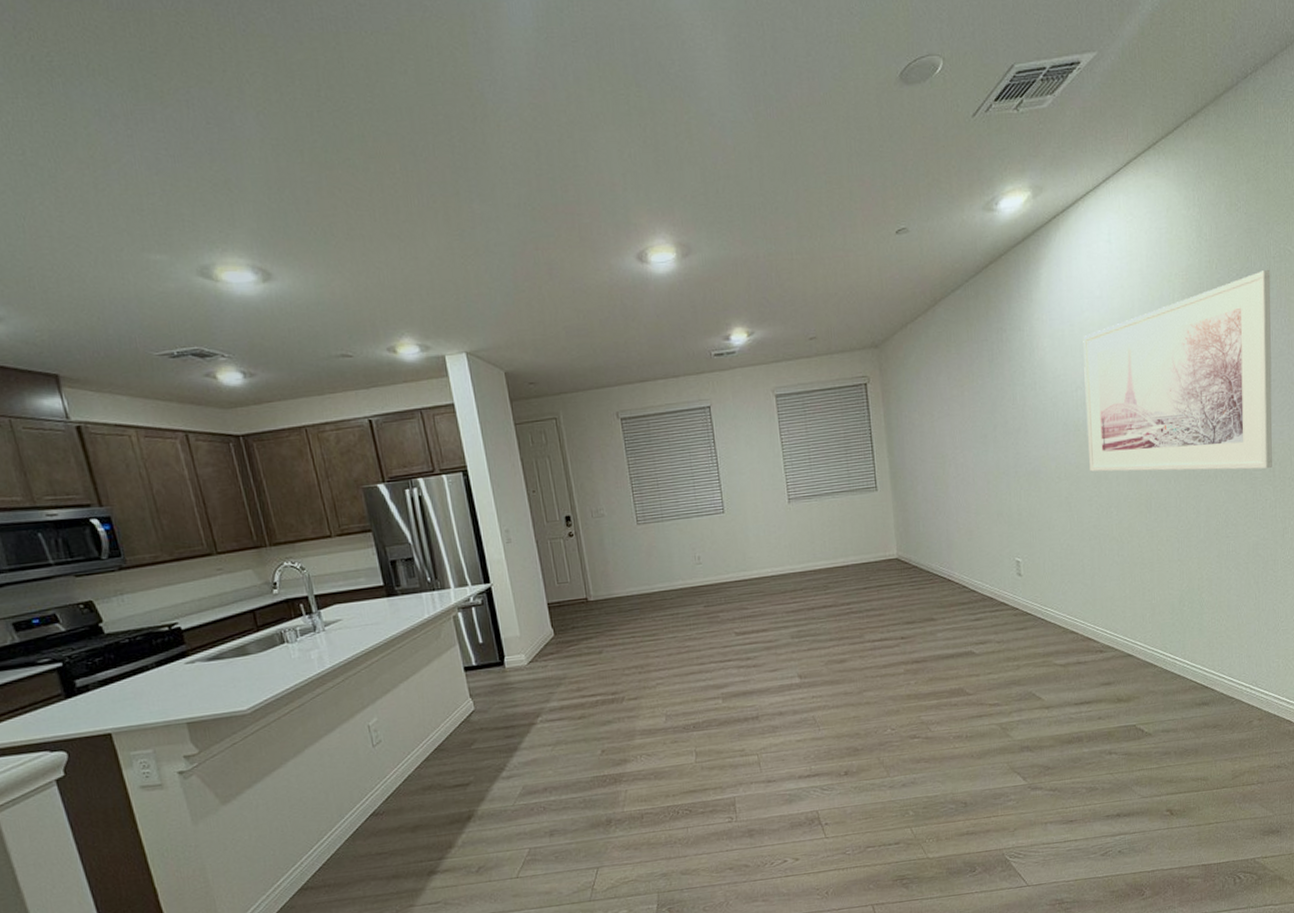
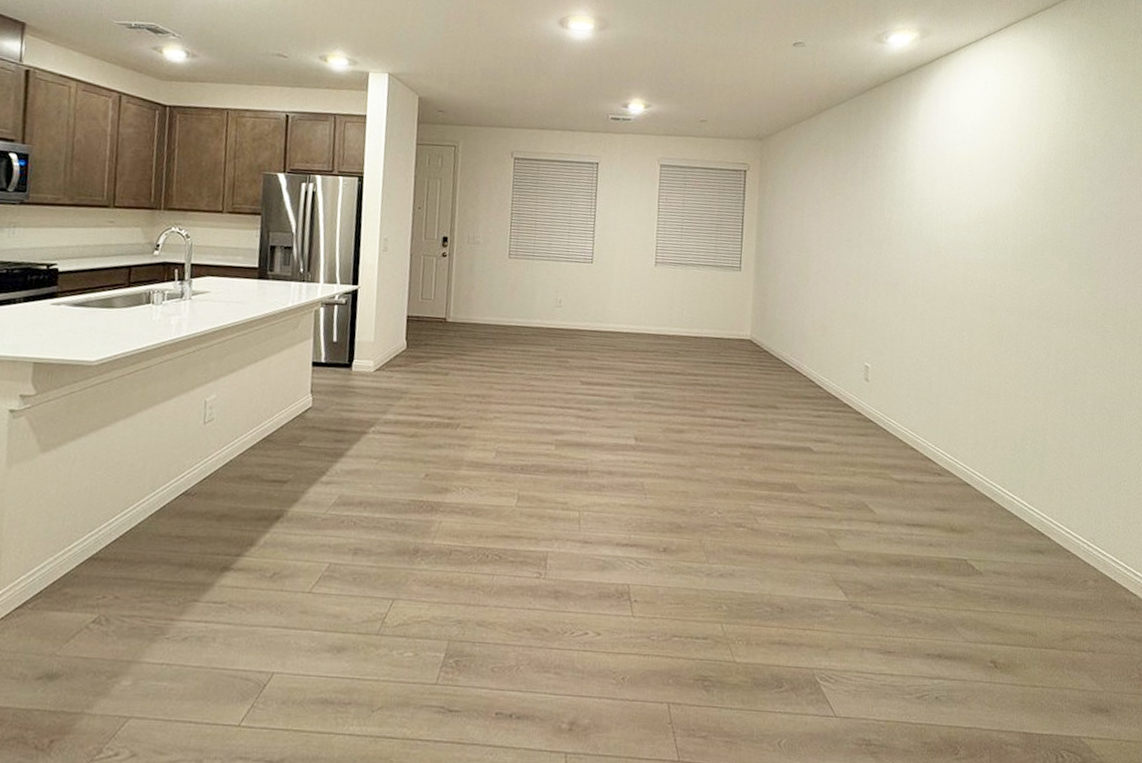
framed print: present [1083,270,1273,472] -> none [946,140,1133,325]

